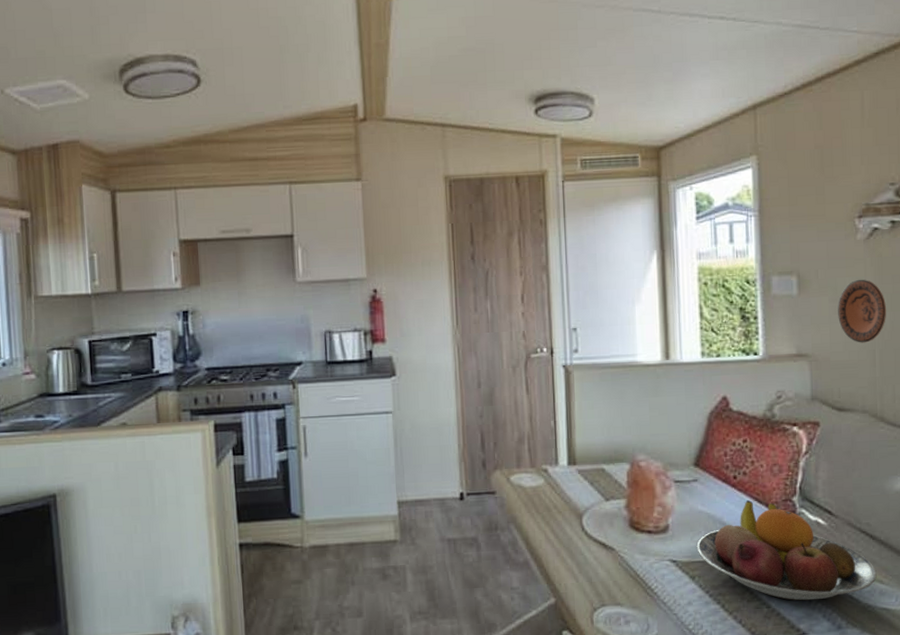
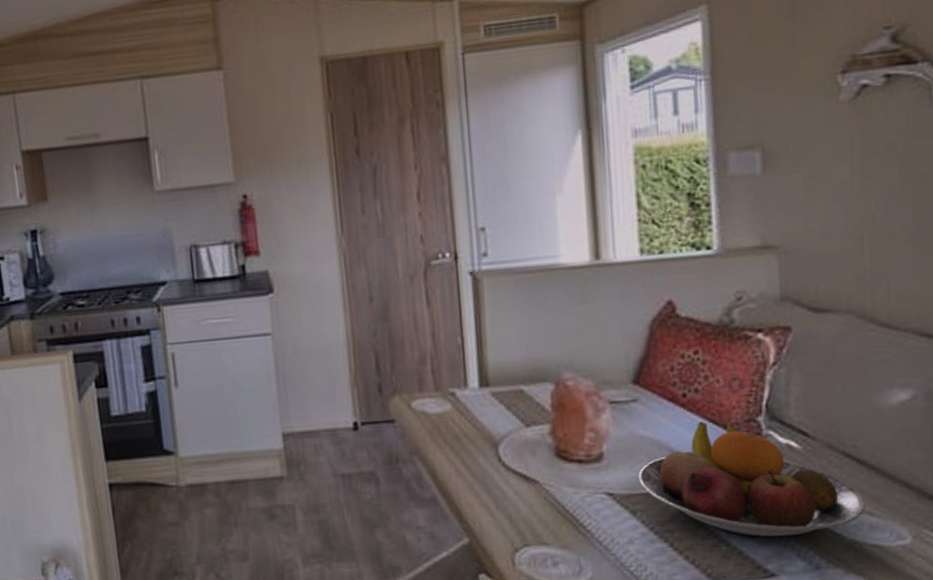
decorative plate: present [838,279,886,343] -> none [814,149,879,229]

